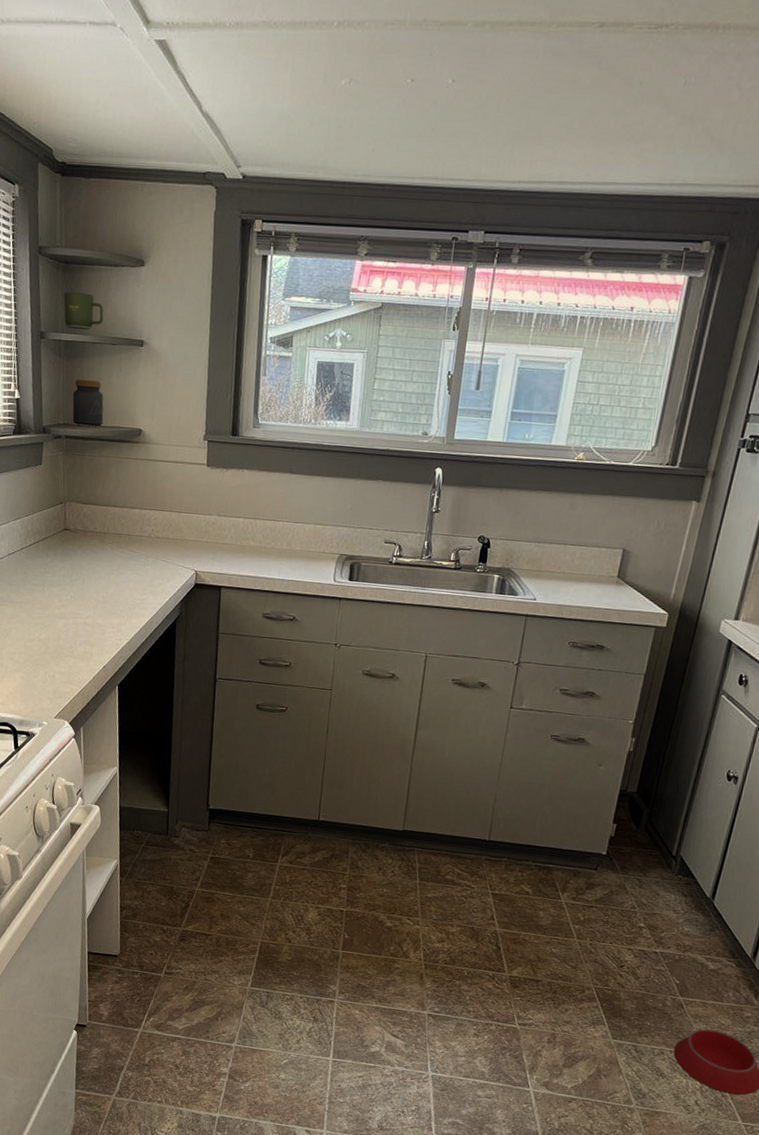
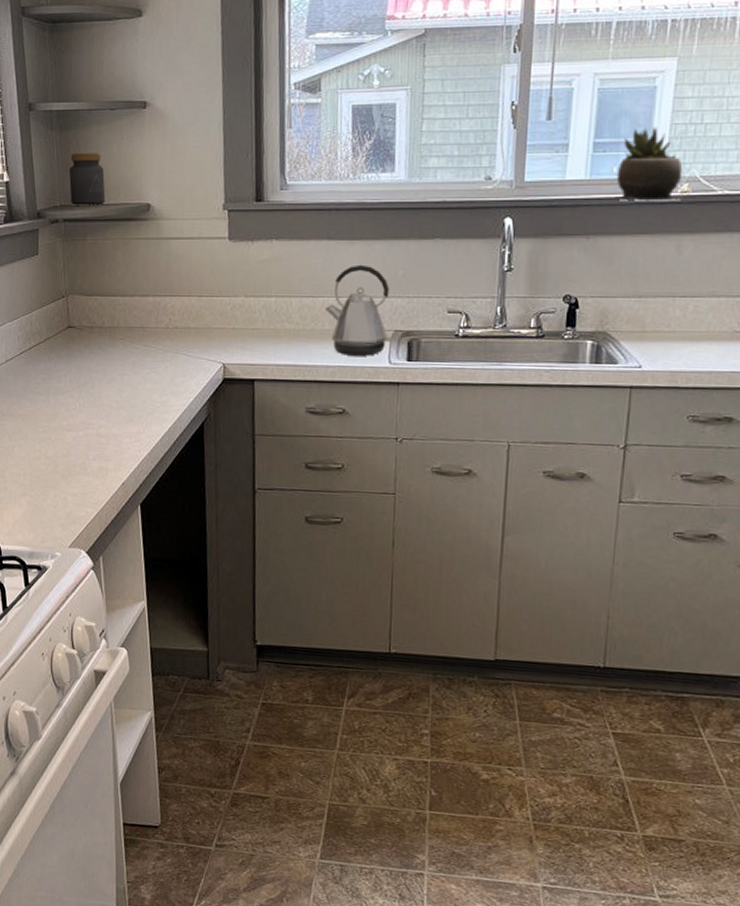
mug: present [63,291,104,330] -> none [52,54,99,96]
kettle: none [284,496,339,574] -> present [325,264,393,356]
succulent plant: none [525,403,581,466] -> present [615,127,683,201]

